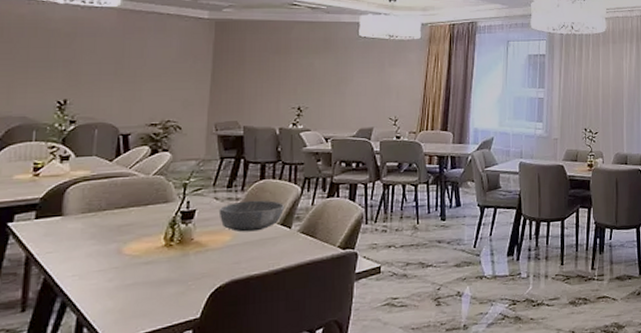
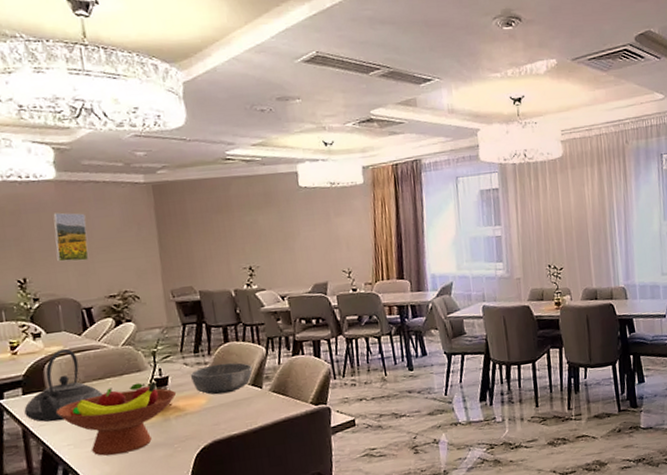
teapot: none [33,173,122,250] -> present [24,348,103,422]
fruit bowl: none [68,214,201,290] -> present [57,382,177,456]
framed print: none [104,39,142,88] -> present [53,212,89,262]

